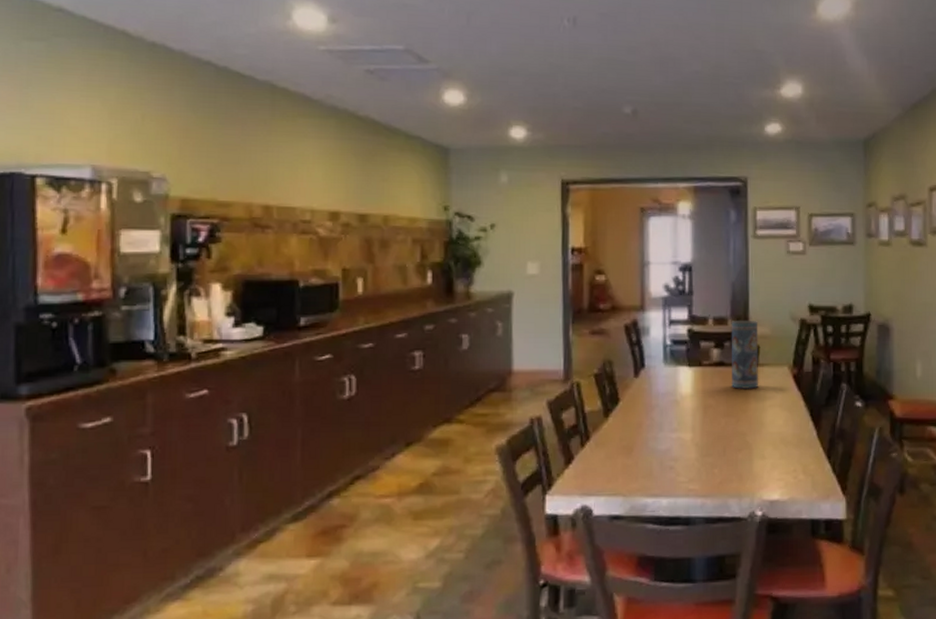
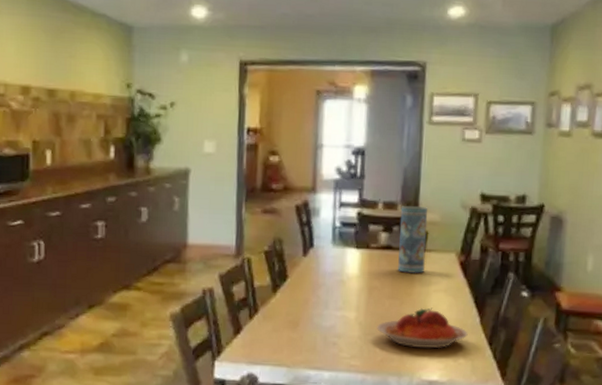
plate: none [714,423,806,467] -> present [377,307,468,349]

